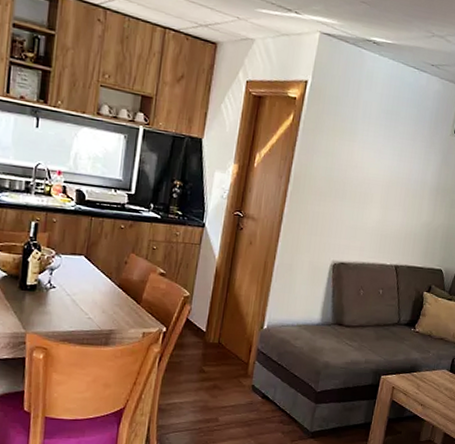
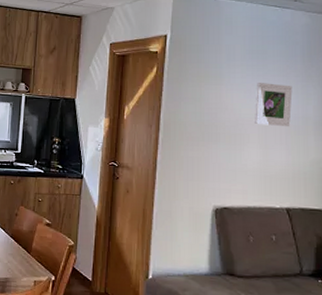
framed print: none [379,144,417,189] -> present [254,83,293,126]

